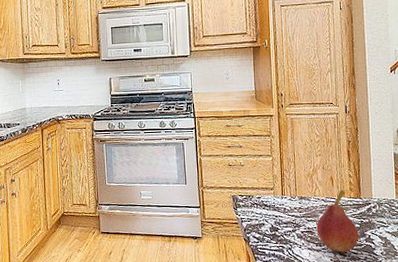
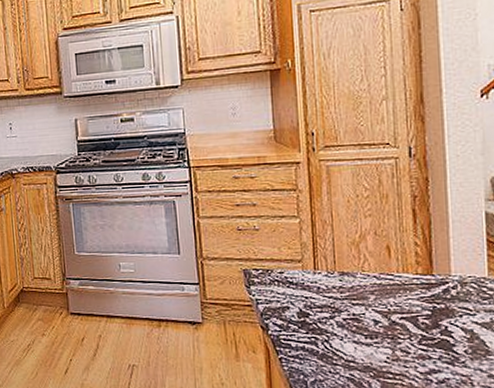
fruit: present [316,189,359,253] -> none [365,262,430,348]

